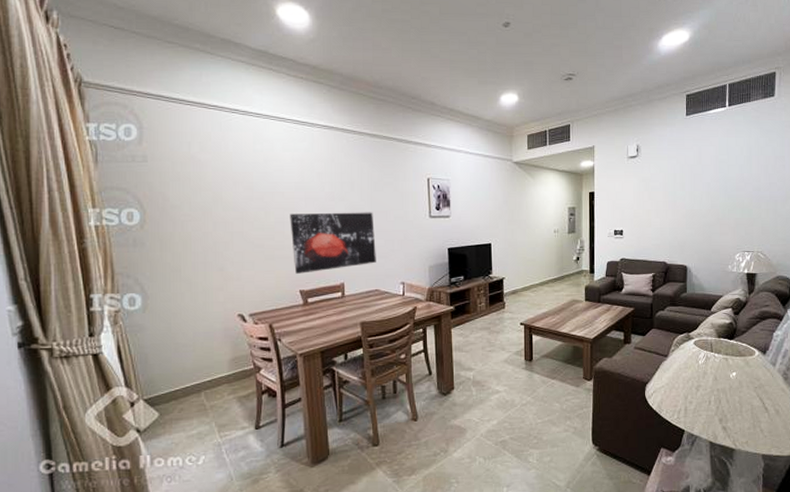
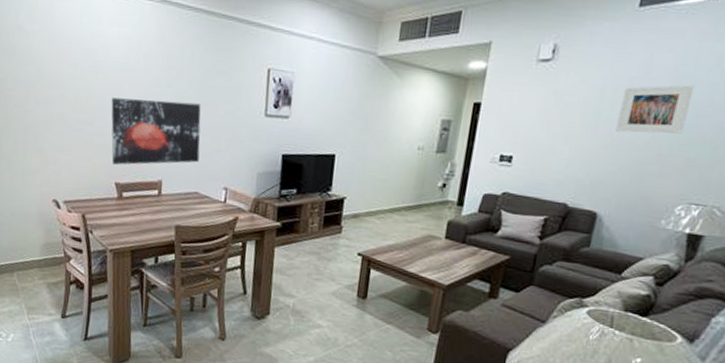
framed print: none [687,168,730,205] -> present [615,85,695,134]

